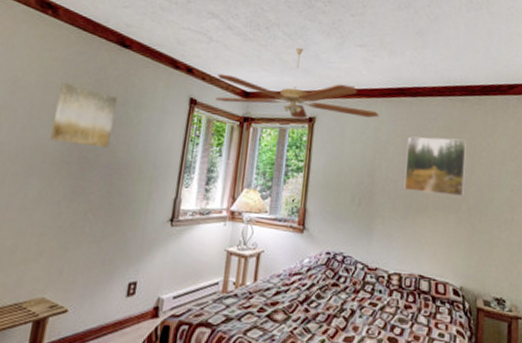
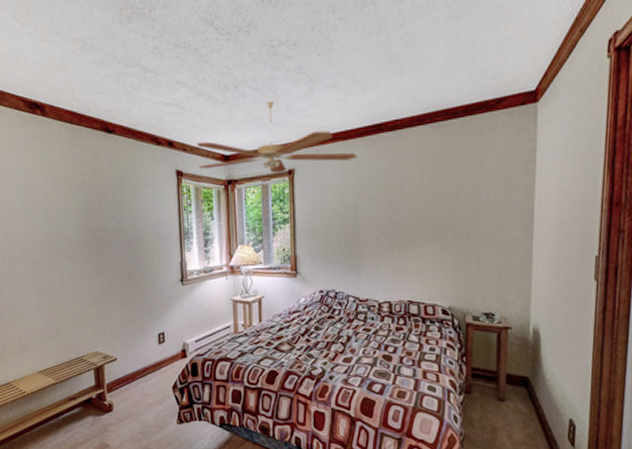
wall art: present [50,82,118,149] -> none [65,175,117,228]
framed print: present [404,136,467,197] -> none [388,167,451,227]

